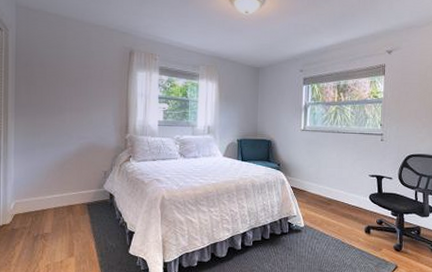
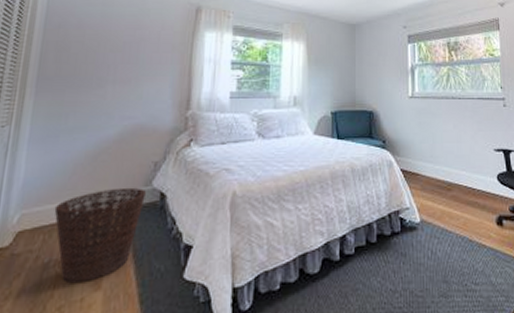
basket: none [37,188,99,250] -> present [54,187,146,283]

